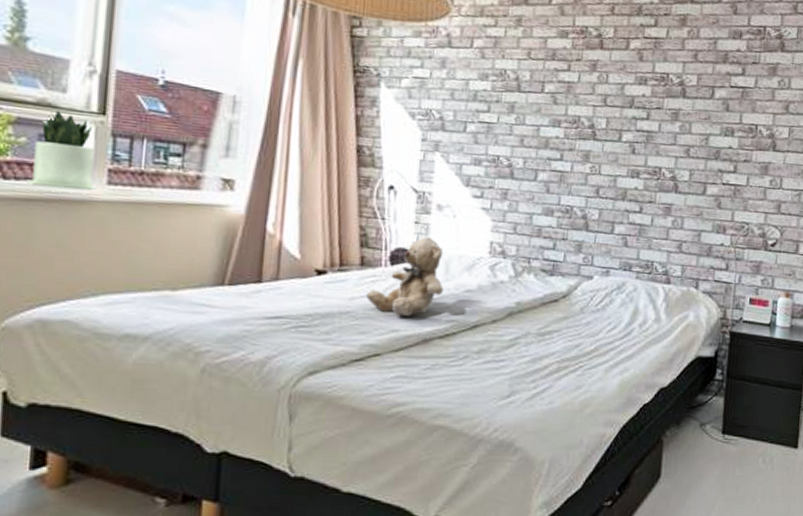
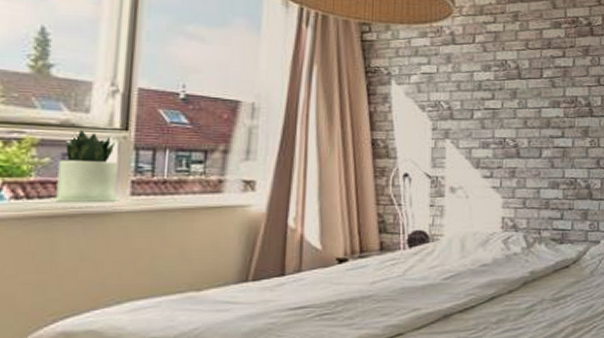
teddy bear: present [365,237,444,318] -> none [386,218,460,297]

